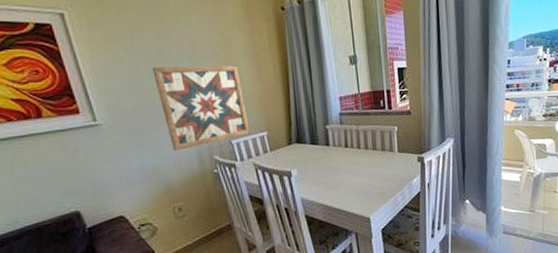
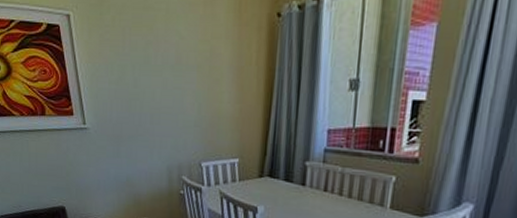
wall art: present [152,65,250,151] -> none [137,75,222,165]

